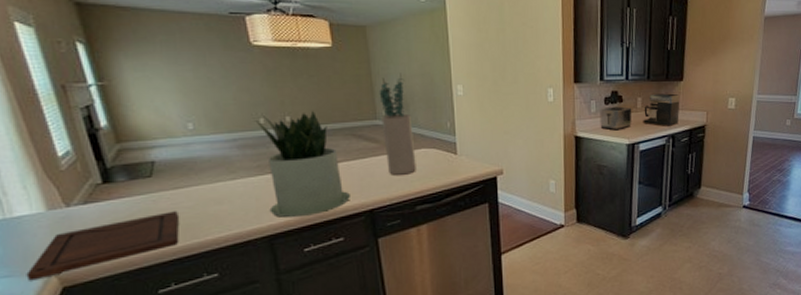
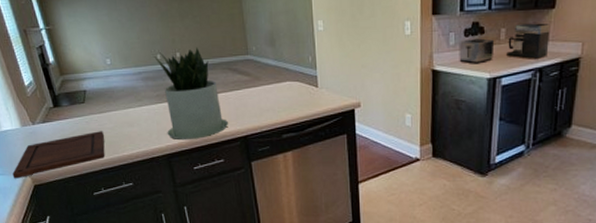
vase: present [379,73,416,175] -> none [249,10,282,106]

